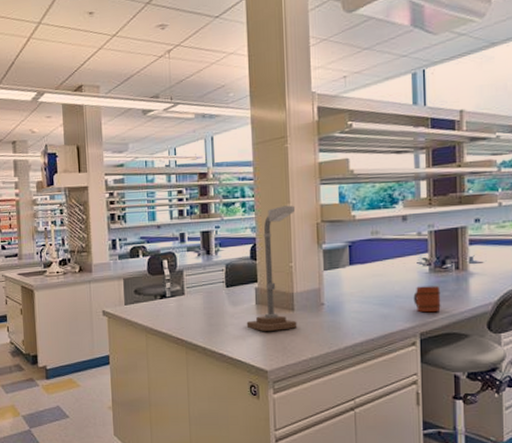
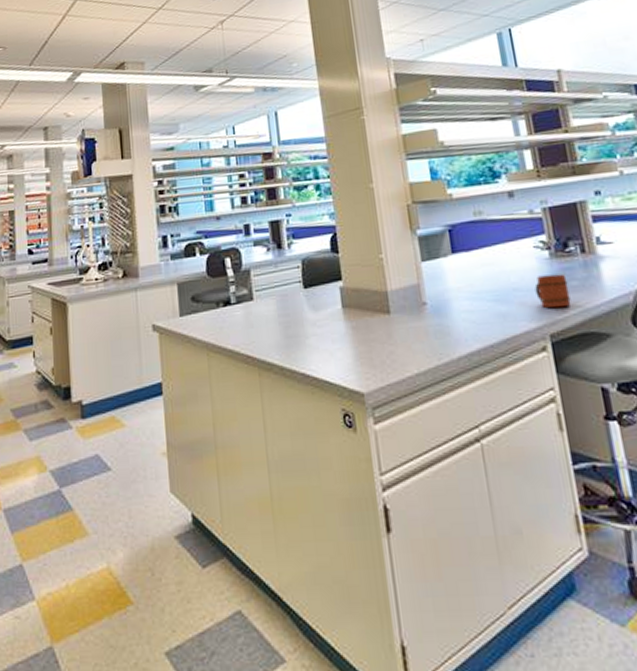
desk lamp: present [246,205,297,331] -> none [332,185,396,342]

